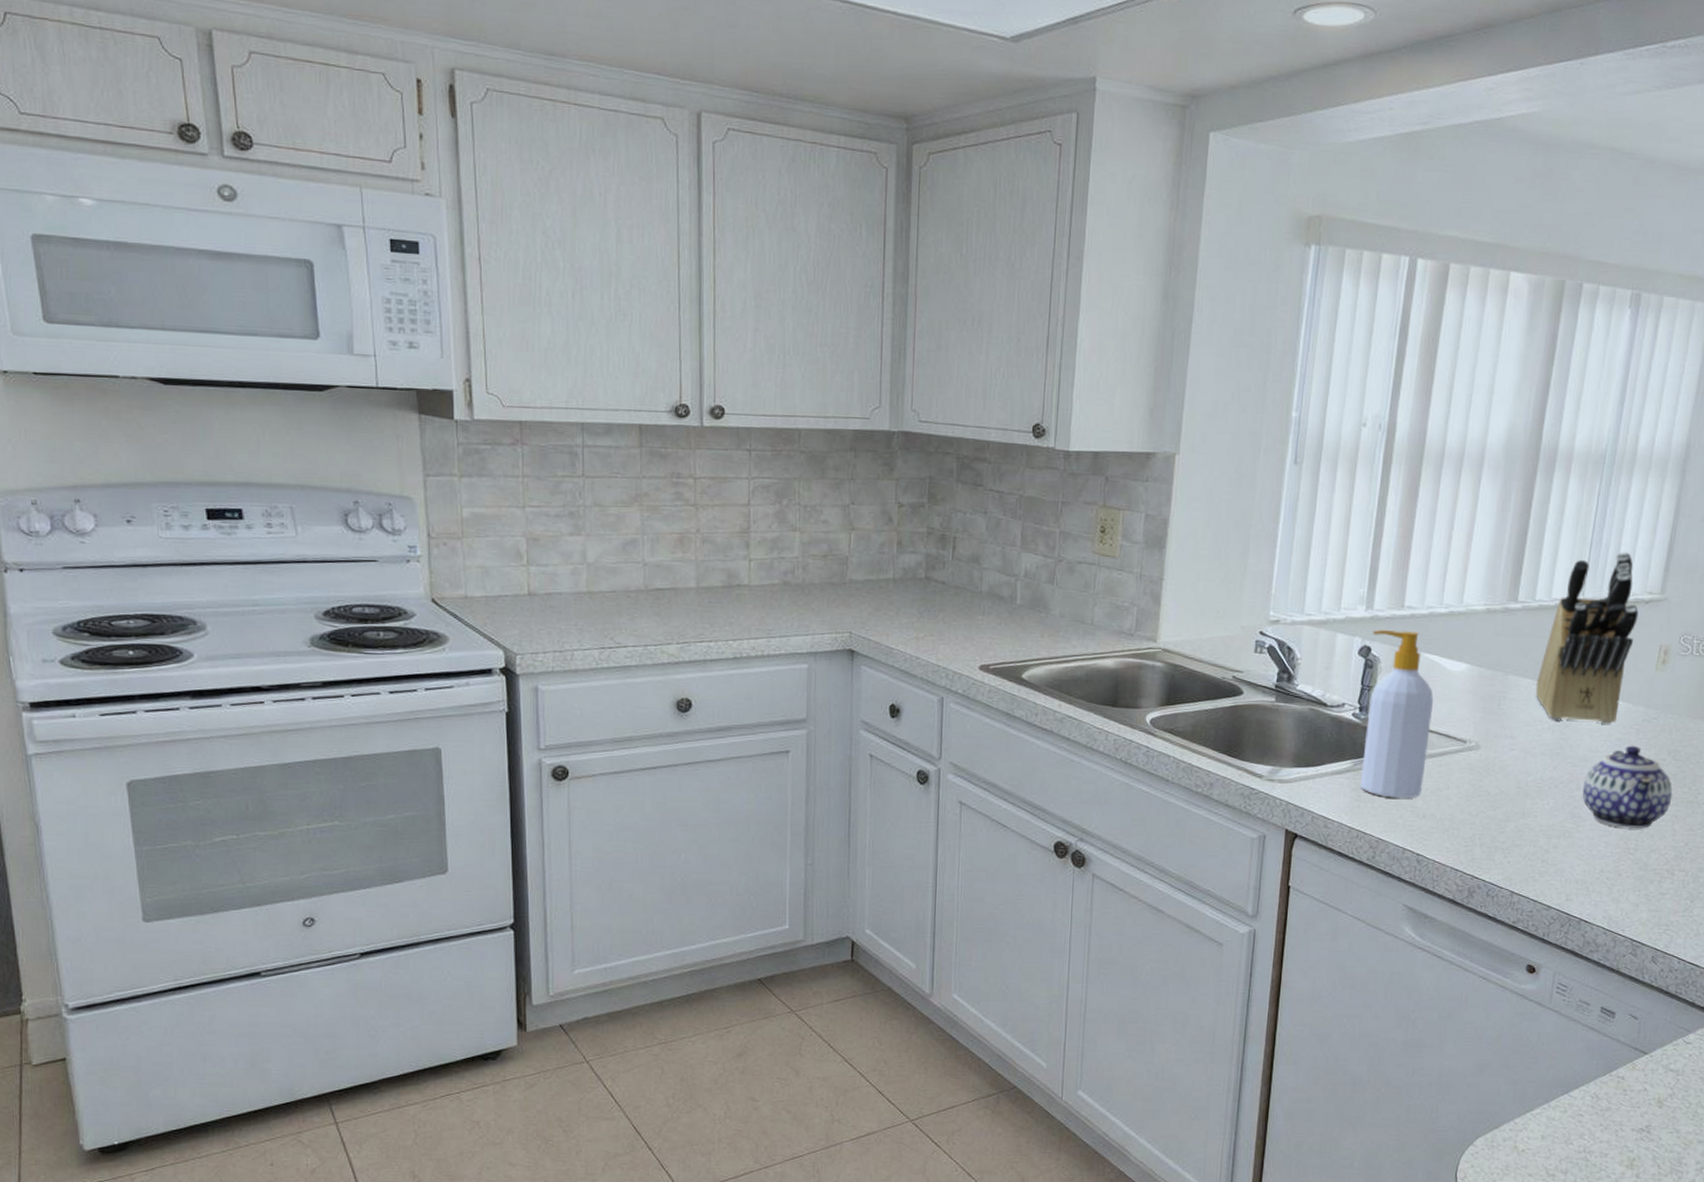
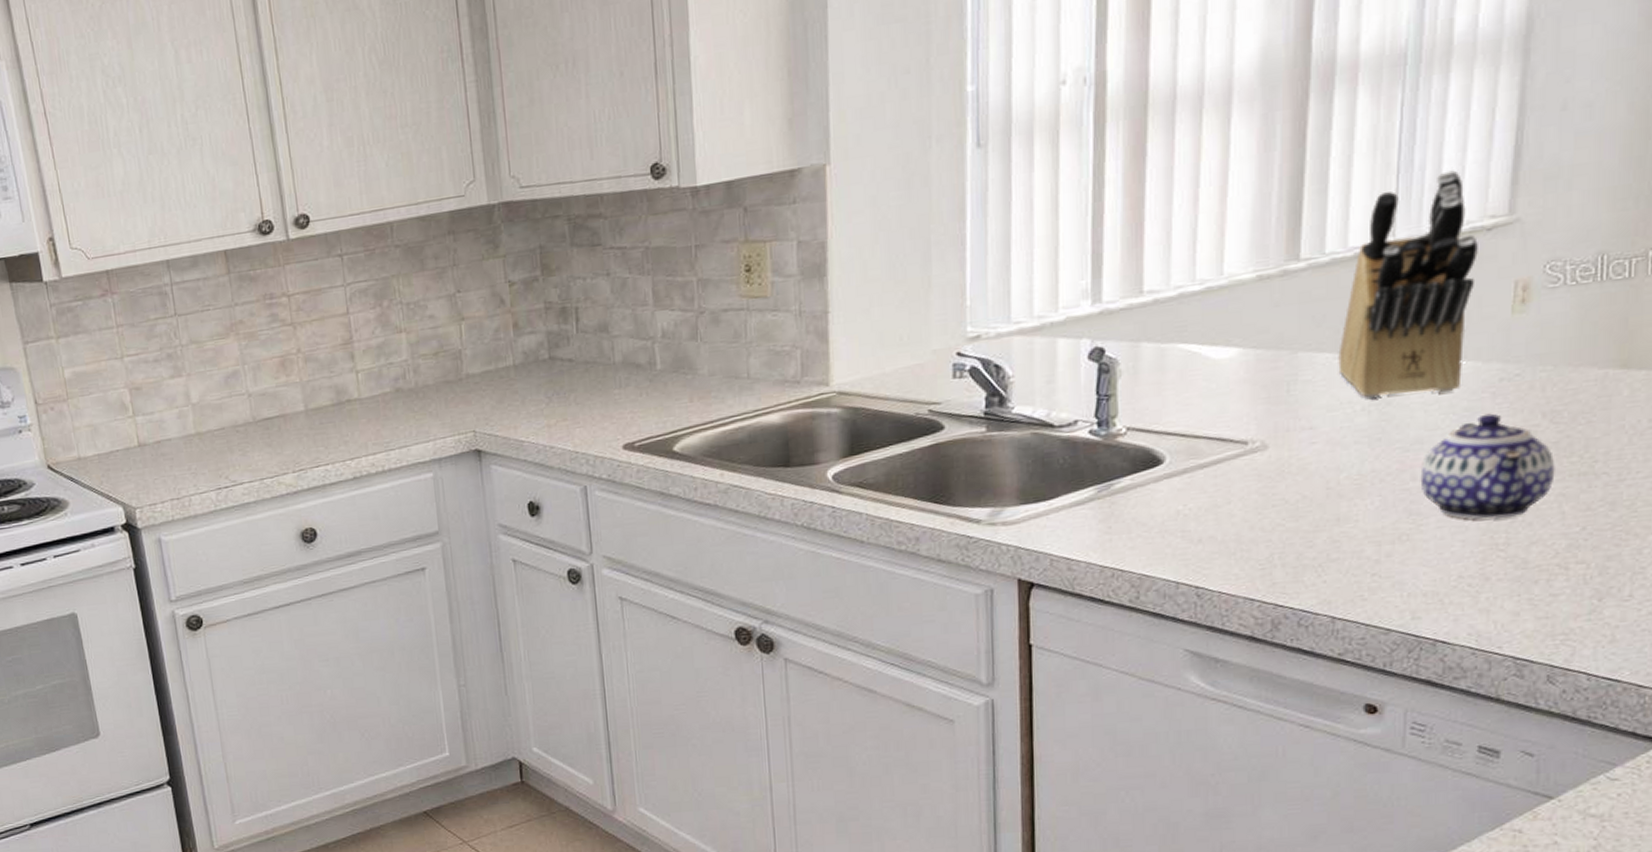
soap bottle: present [1360,629,1434,799] -> none [1105,319,1198,525]

